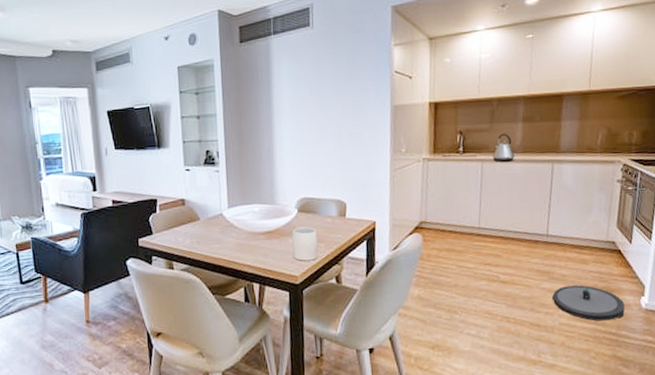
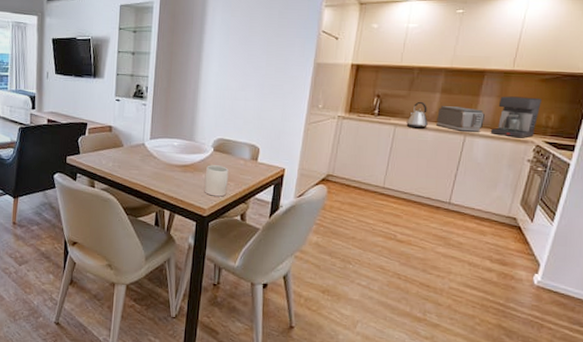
toaster: none [522,134,569,159] -> present [436,106,485,132]
robot vacuum: present [551,285,625,321] -> none [444,253,517,292]
coffee maker: none [577,115,622,159] -> present [491,96,542,138]

